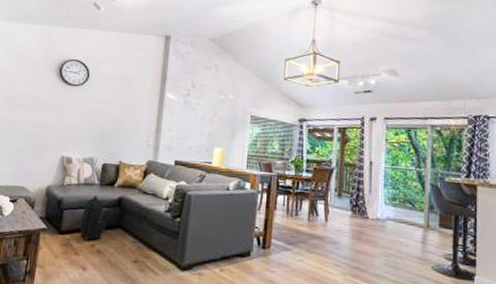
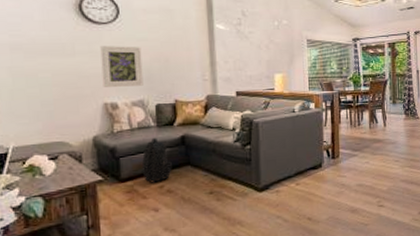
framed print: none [64,105,101,145] -> present [100,46,144,87]

